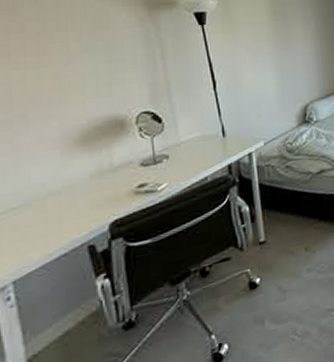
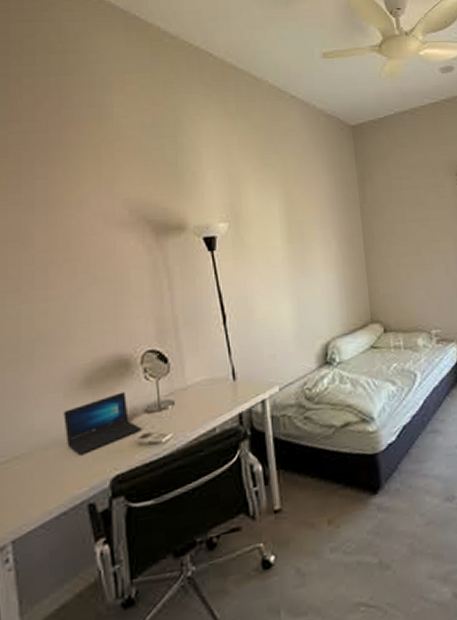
laptop: none [60,148,138,205] -> present [63,392,141,456]

